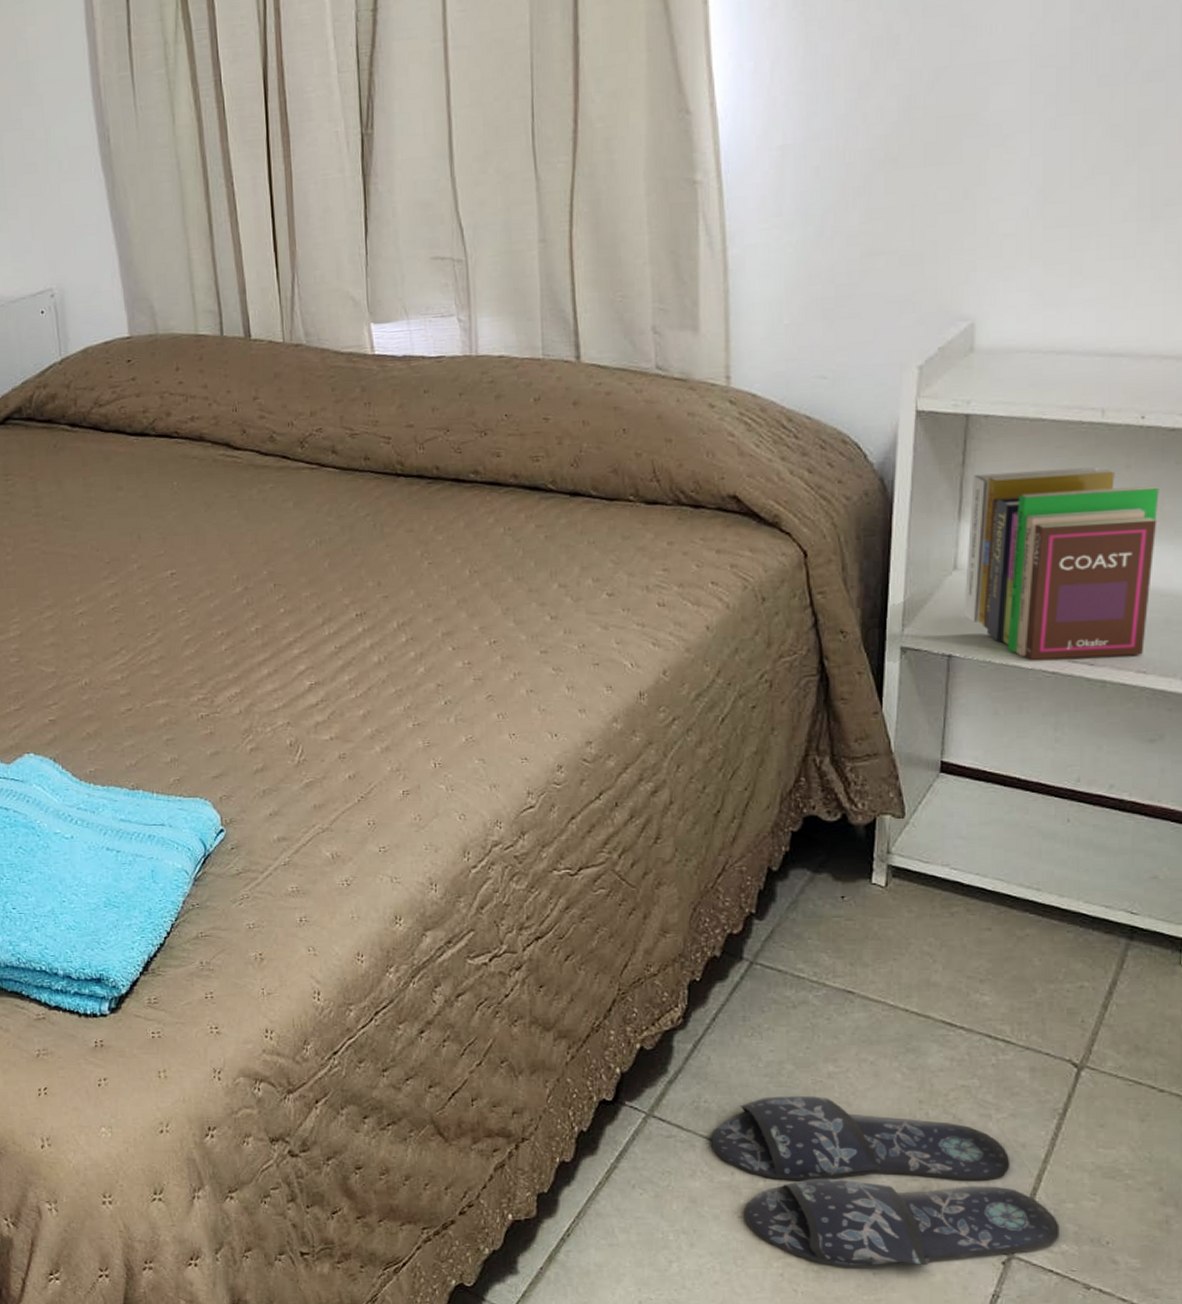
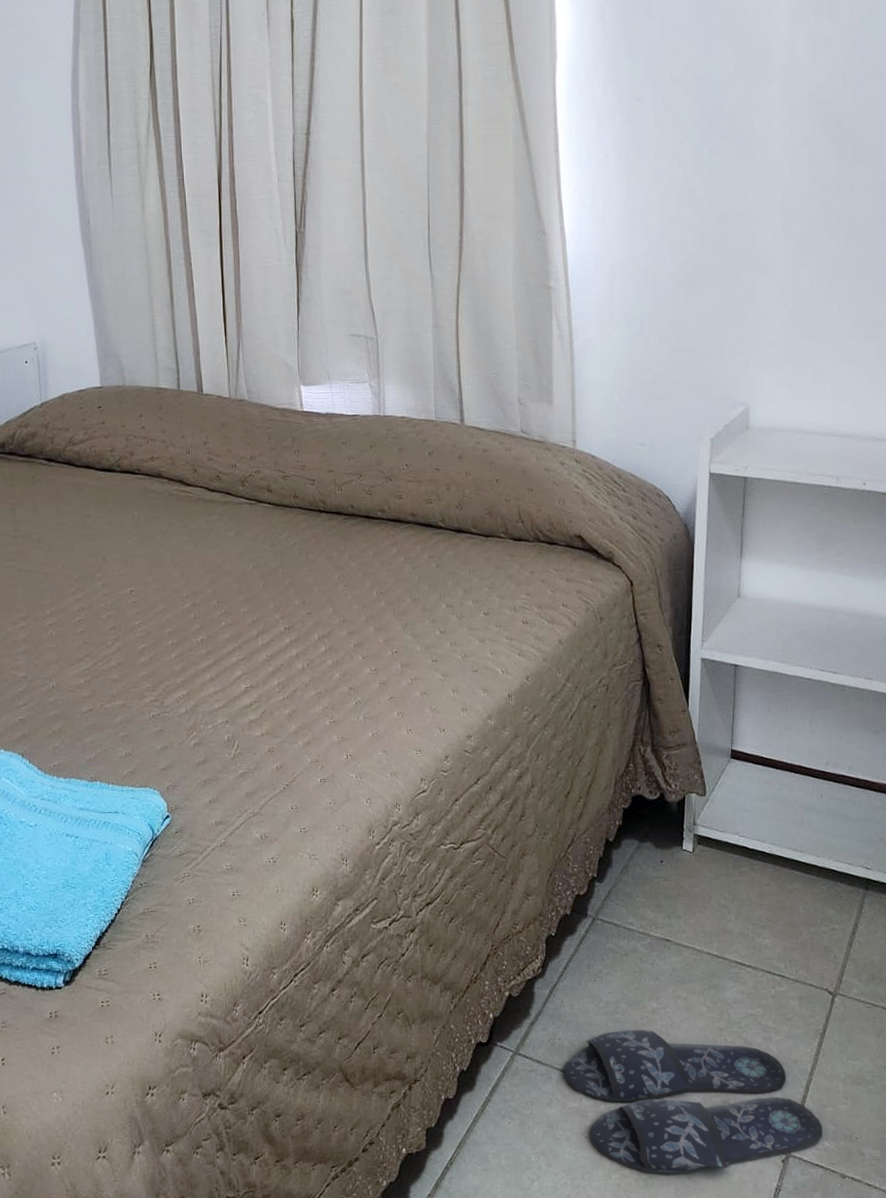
books: present [963,467,1159,660] -> none [745,520,877,669]

